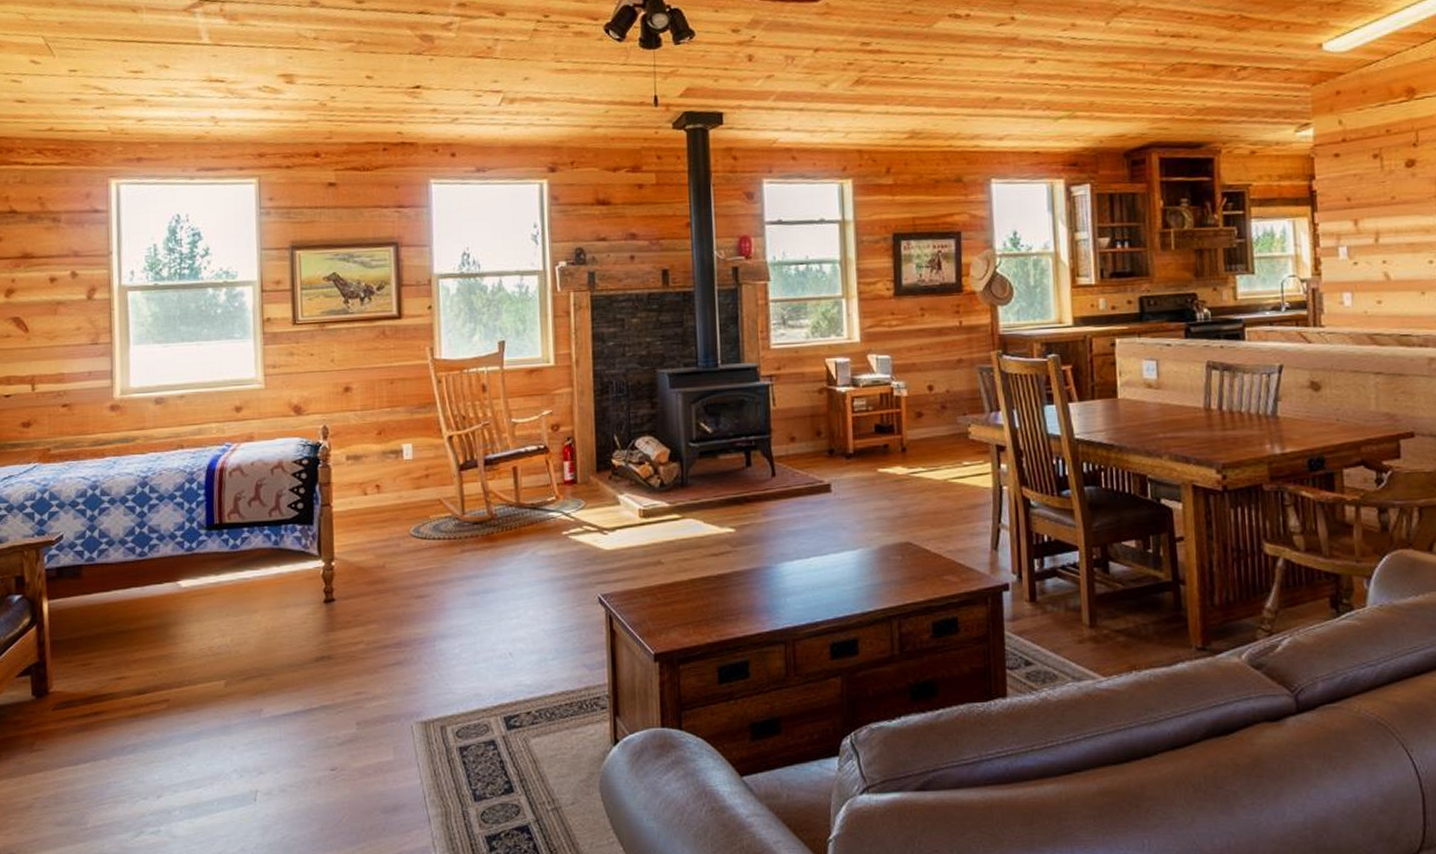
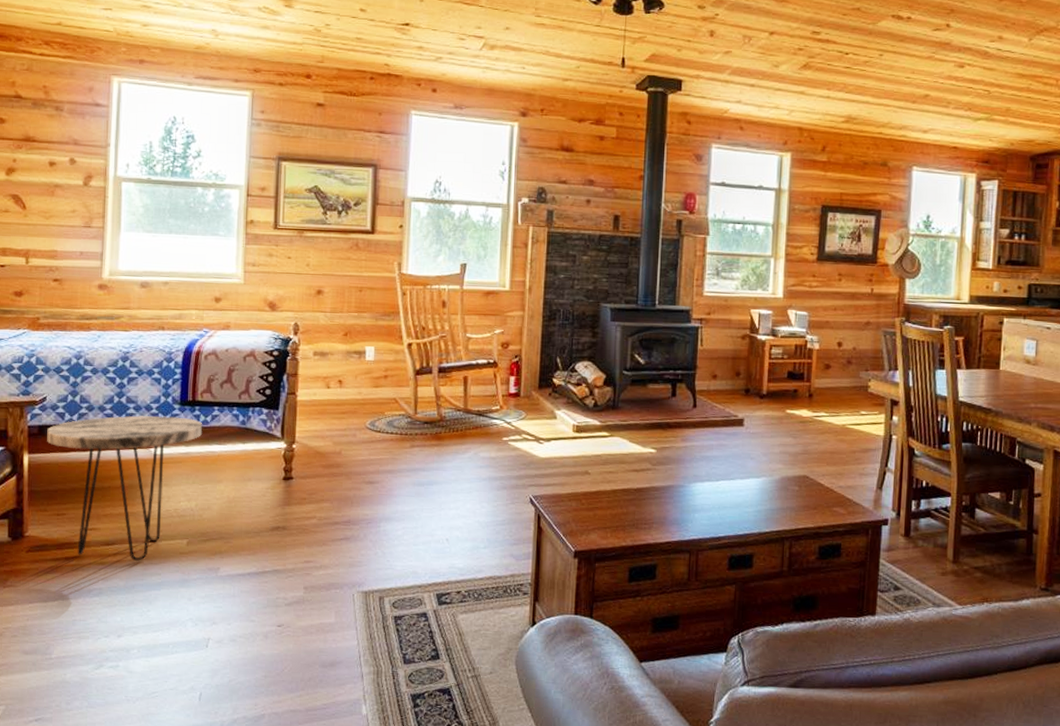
side table: none [66,543,233,709] -> present [47,415,203,561]

